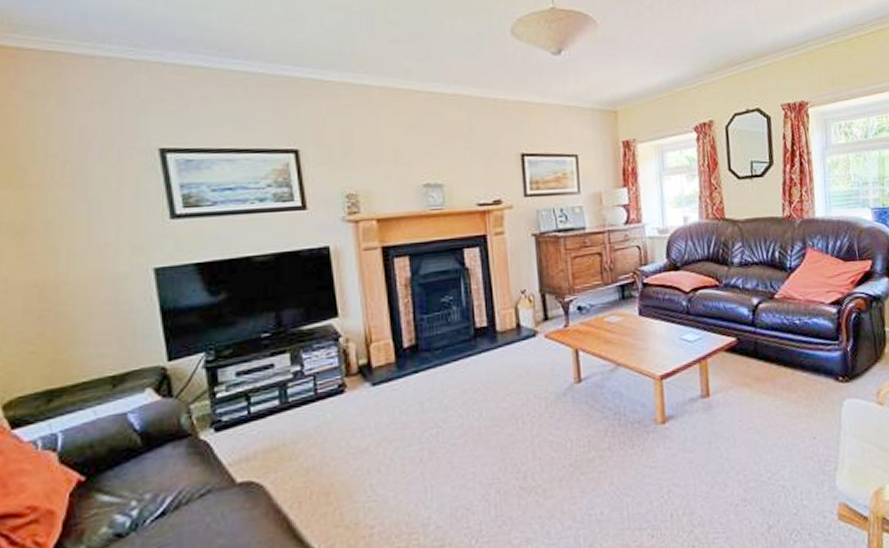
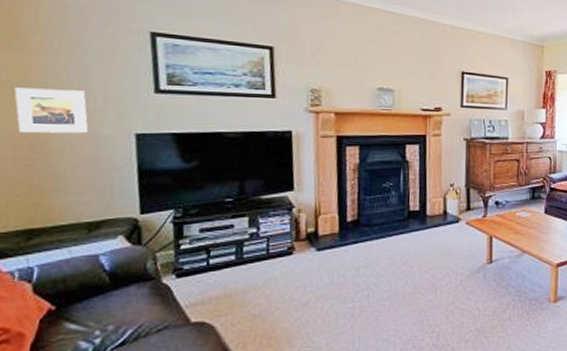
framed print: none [17,225,102,280] -> present [14,87,89,134]

